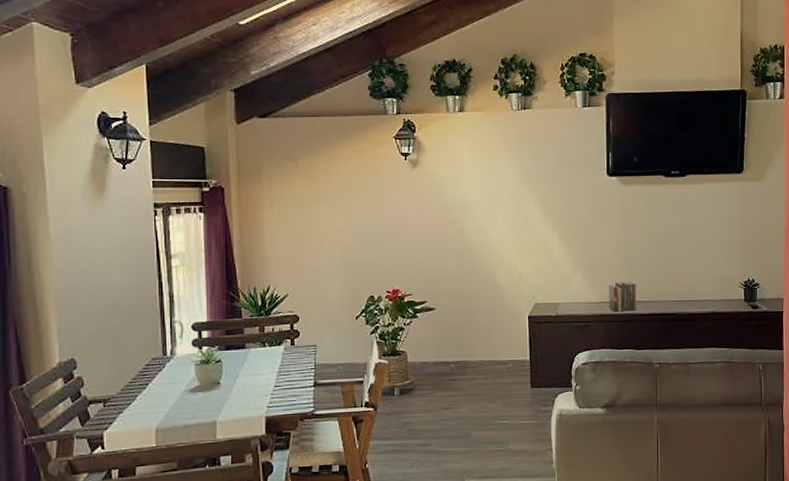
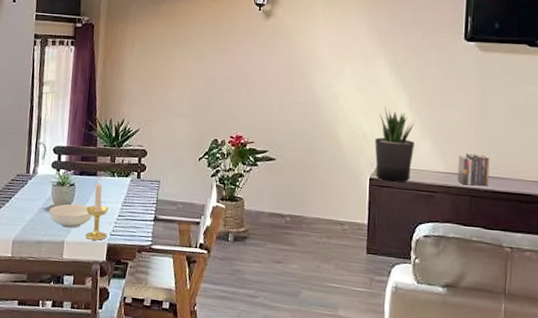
bowl: none [195,380,246,407] -> present [49,204,93,228]
candlestick: none [238,350,265,415] -> present [85,177,109,240]
planter: none [531,246,568,317] -> present [375,106,414,182]

